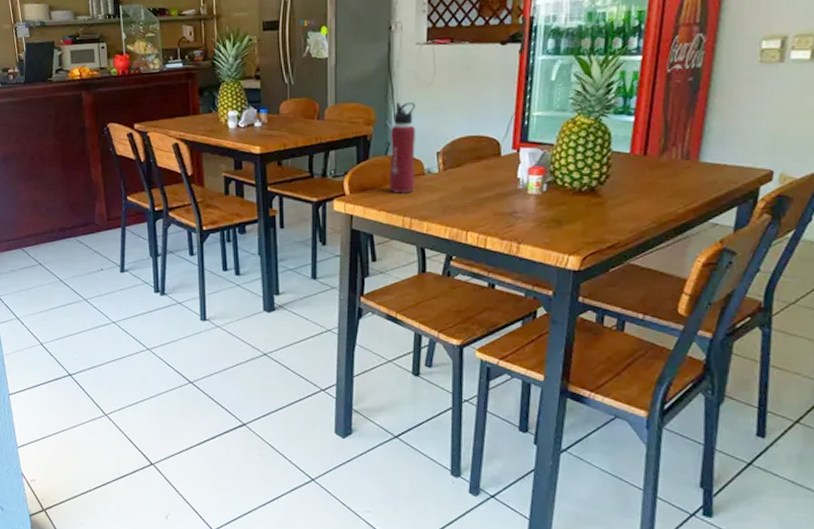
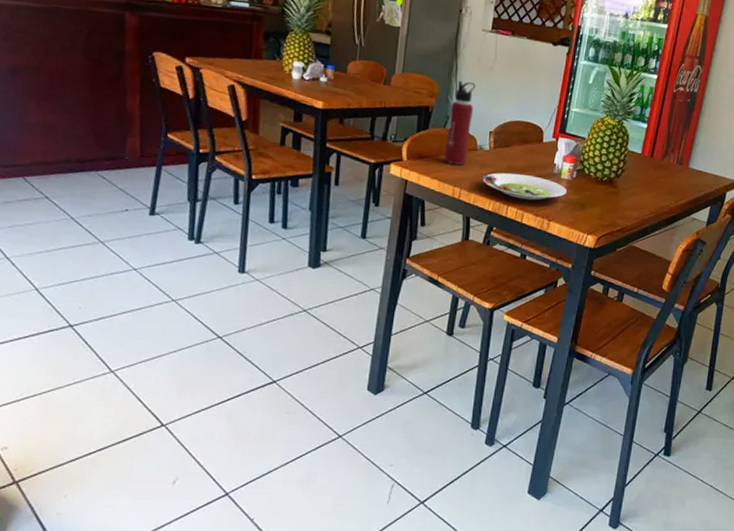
salad plate: none [434,194,536,223] -> present [482,173,566,201]

